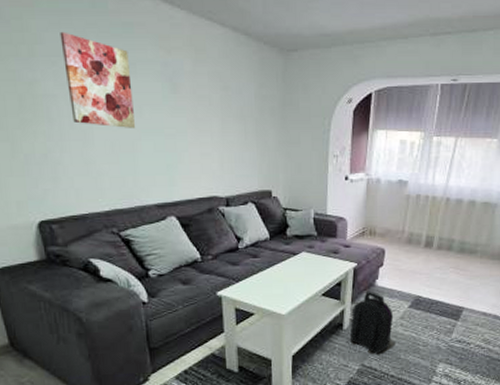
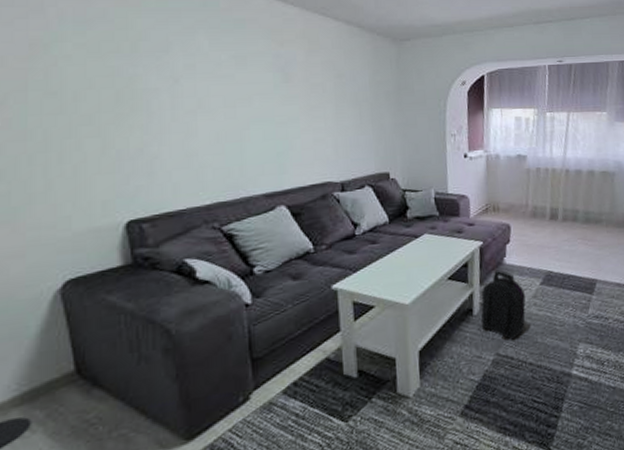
wall art: present [60,31,136,128] -> none [167,28,245,118]

